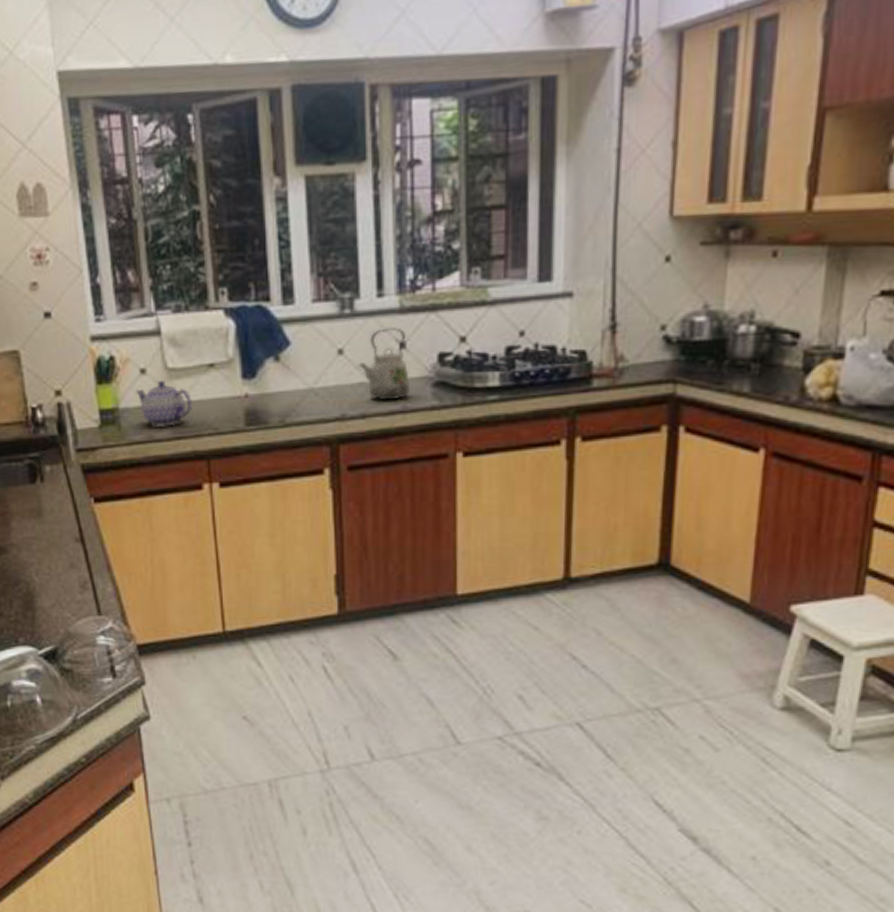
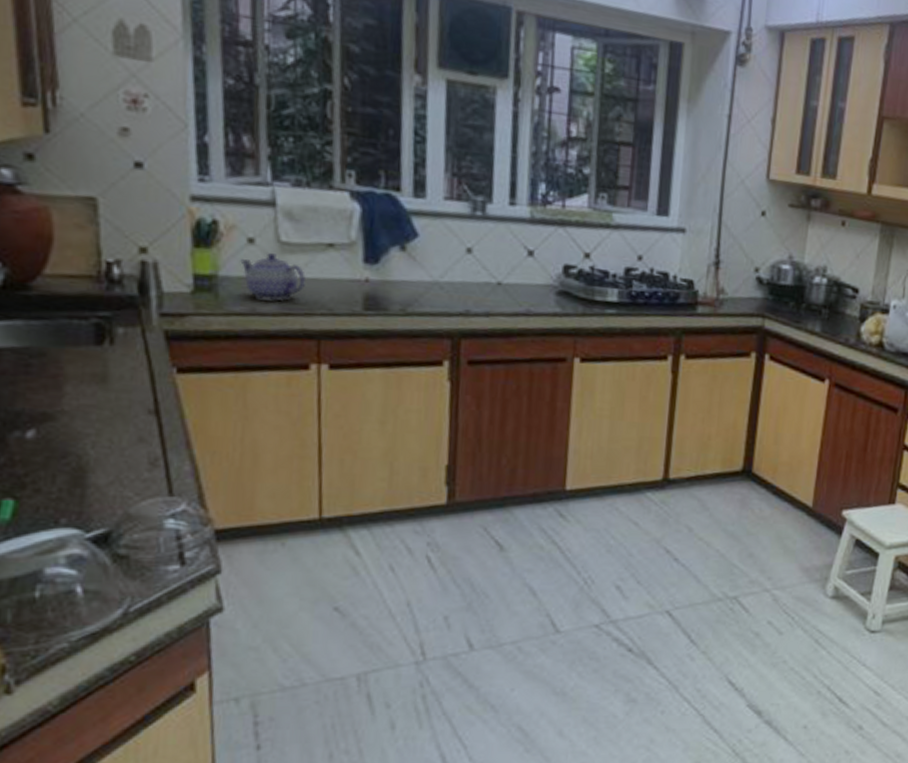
kettle: present [358,327,411,400] -> none [485,234,535,303]

